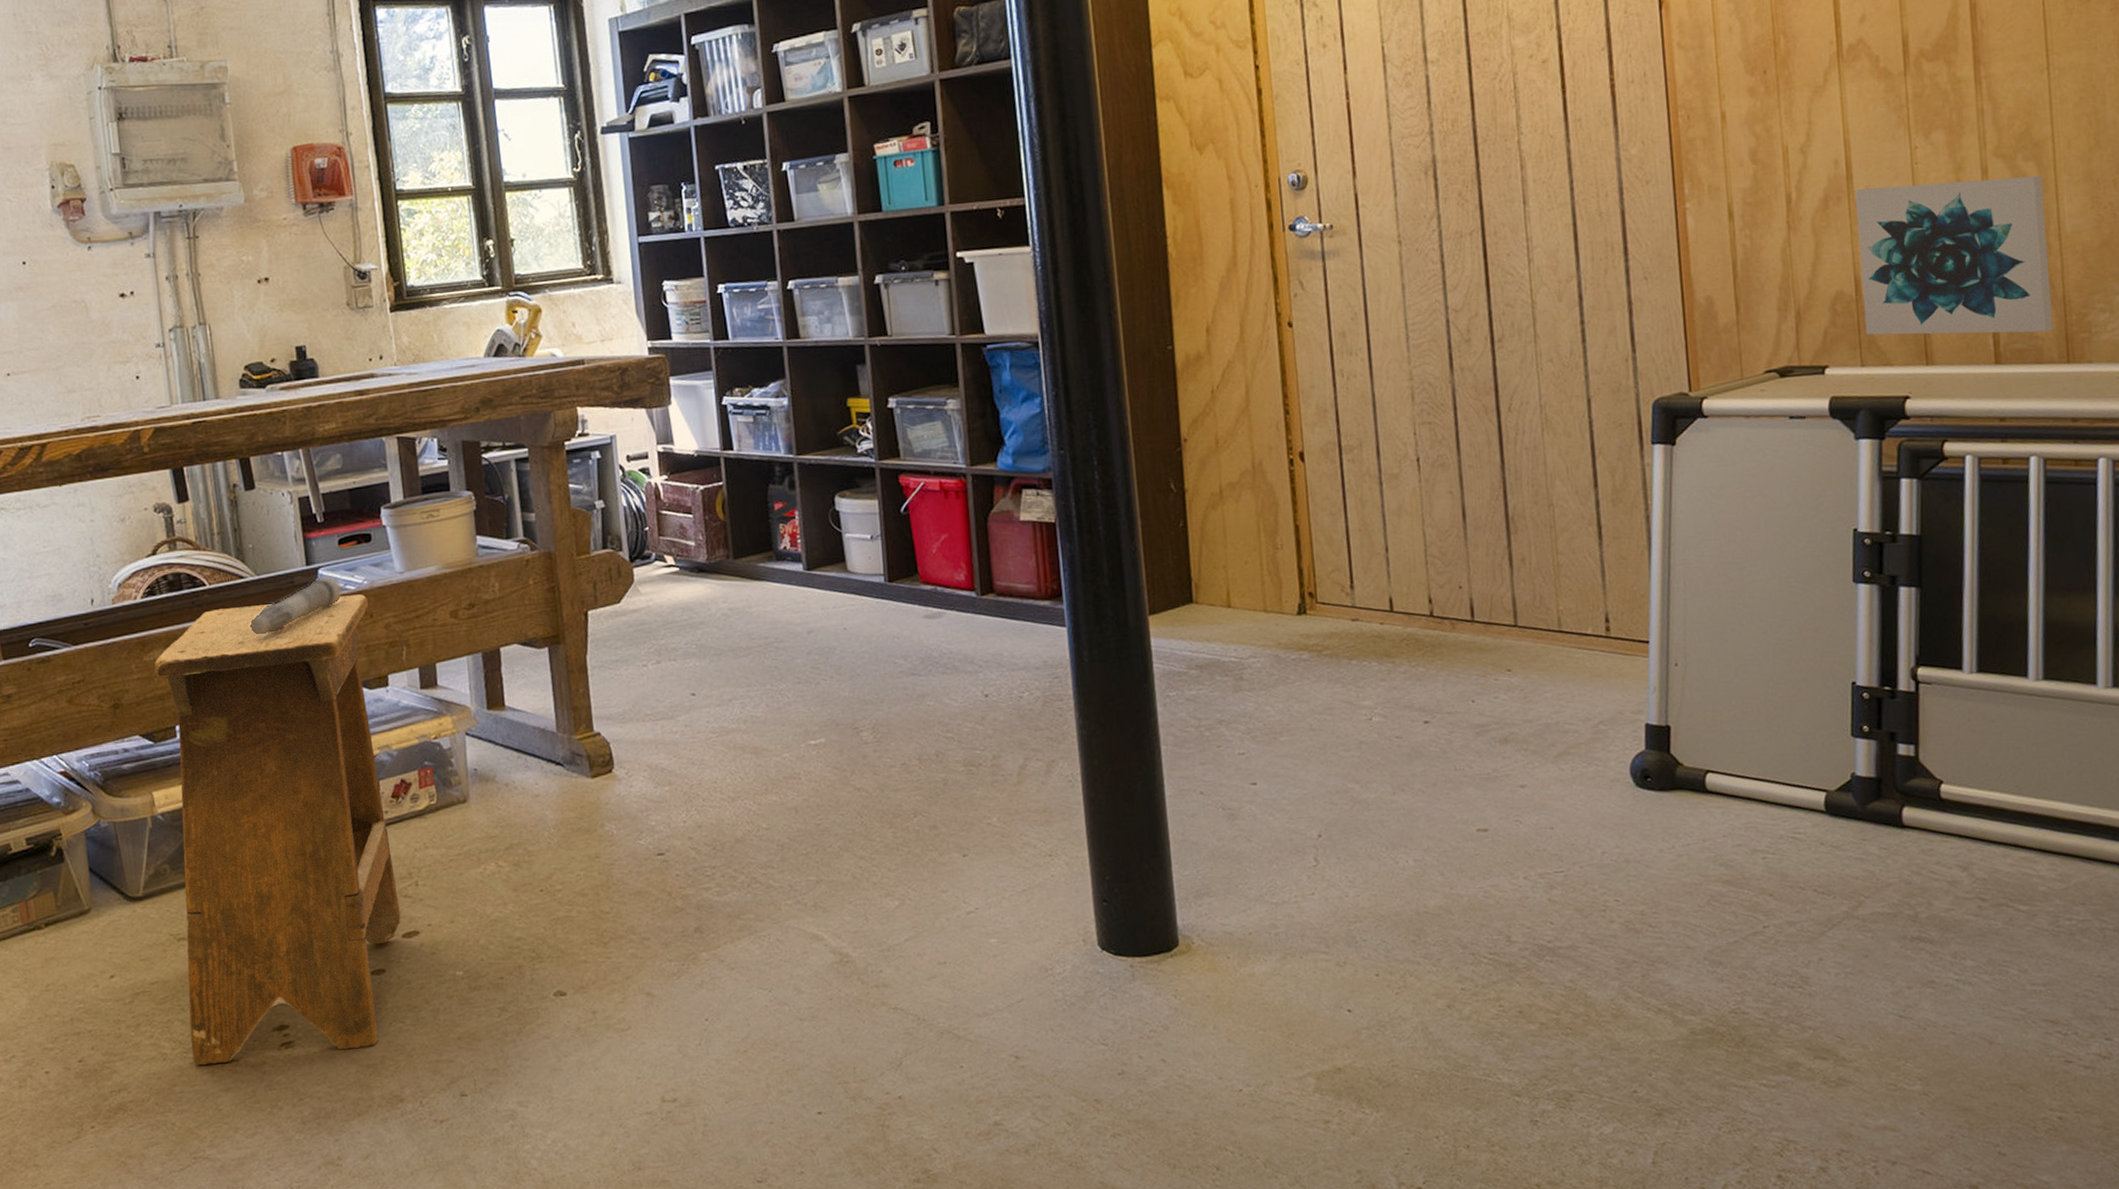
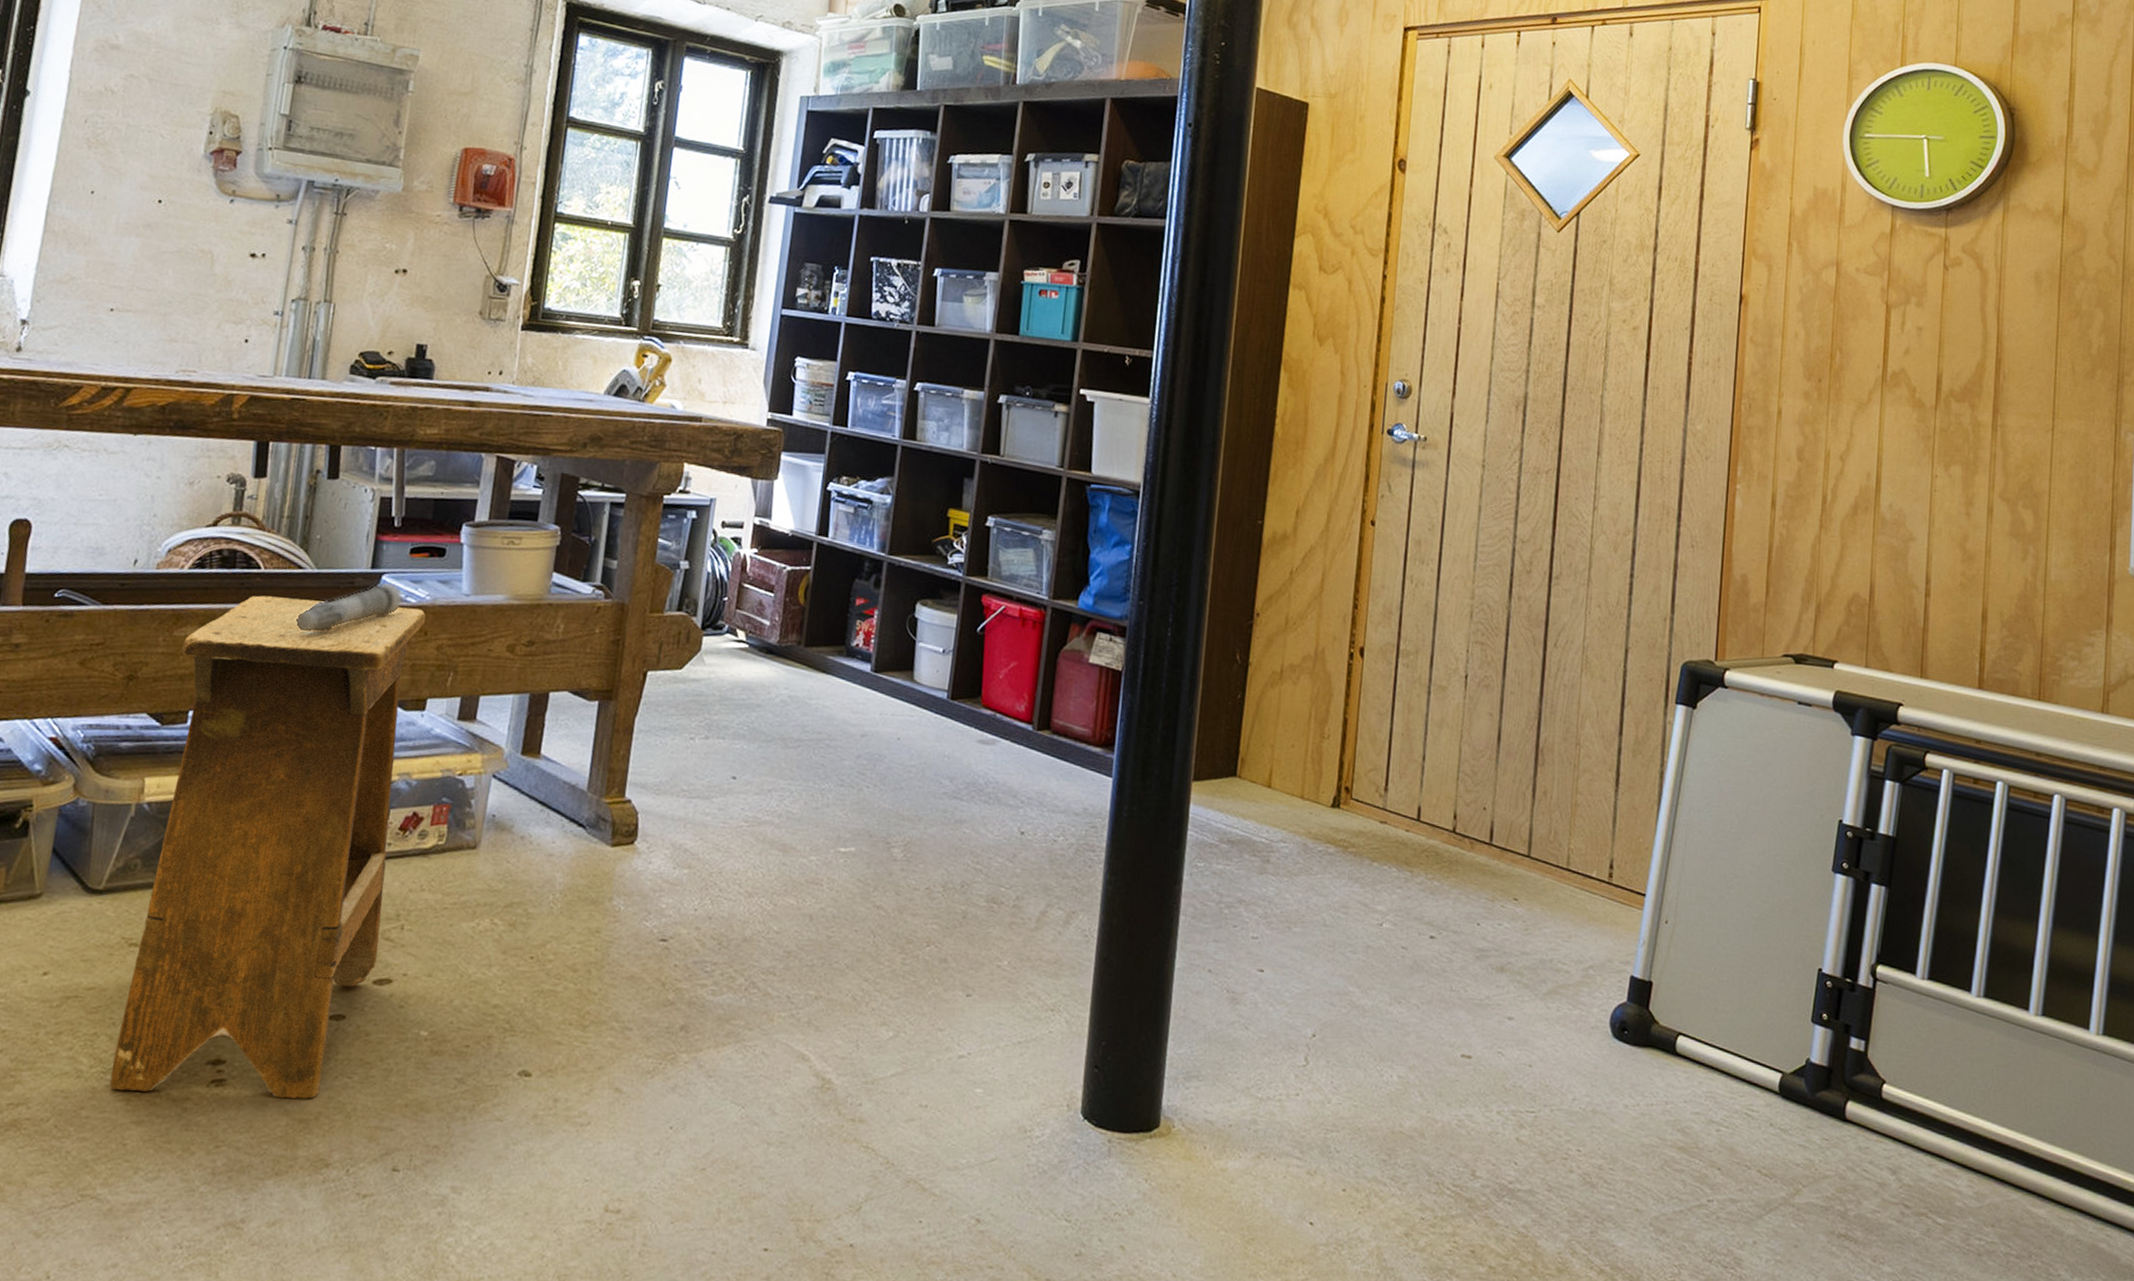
wall art: present [1854,175,2054,335] -> none [1873,503,2037,668]

